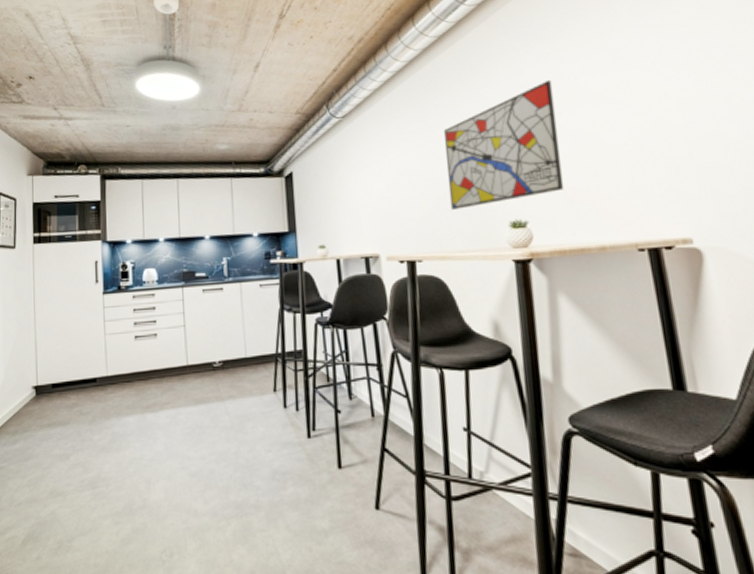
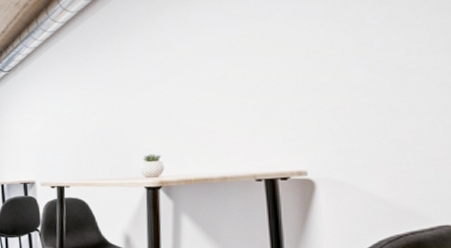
wall art: present [443,80,565,210] -> none [92,35,195,146]

